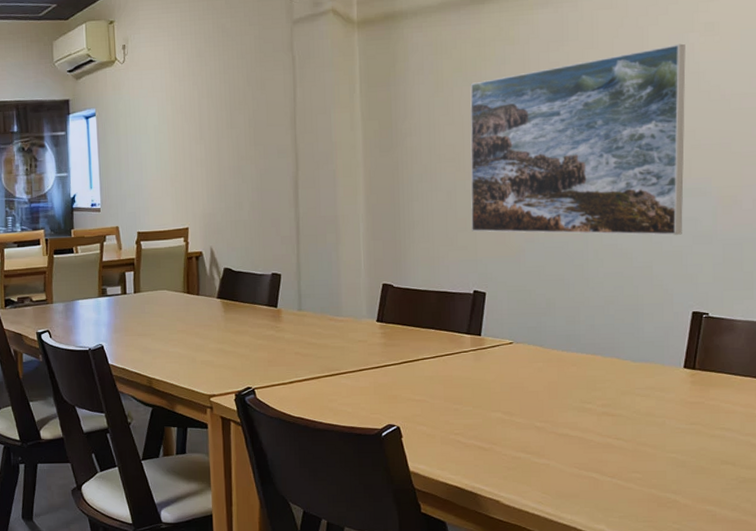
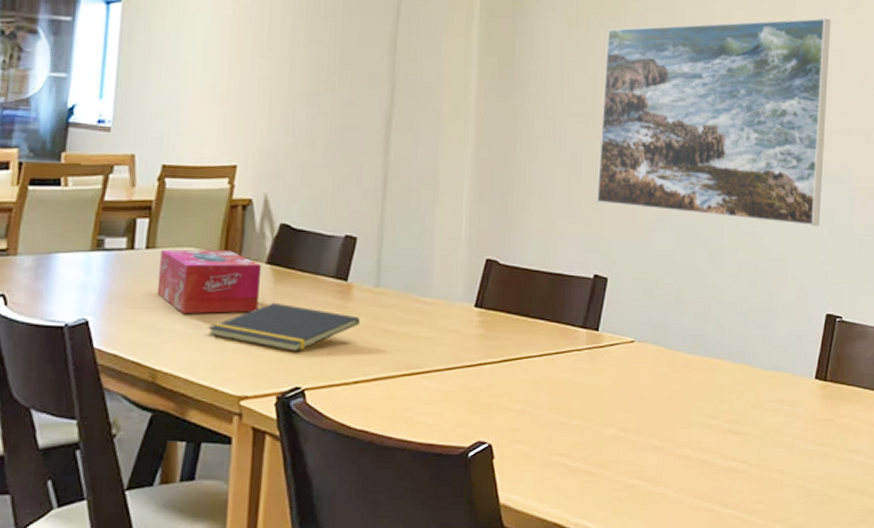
tissue box: none [143,291,215,337] -> present [156,249,262,314]
notepad: none [182,326,289,362] -> present [208,302,360,353]

